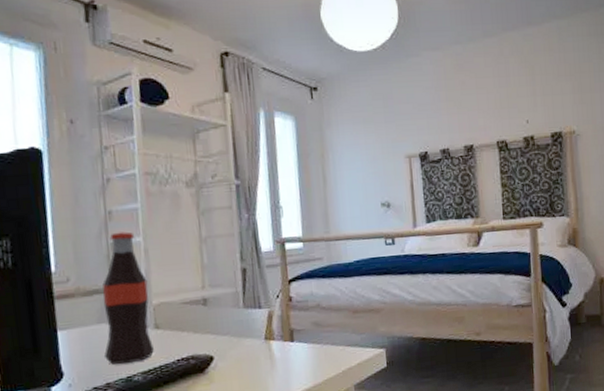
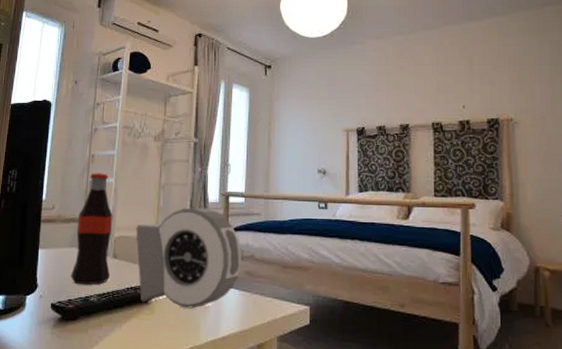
alarm clock: none [178,258,307,372] -> present [136,208,241,309]

